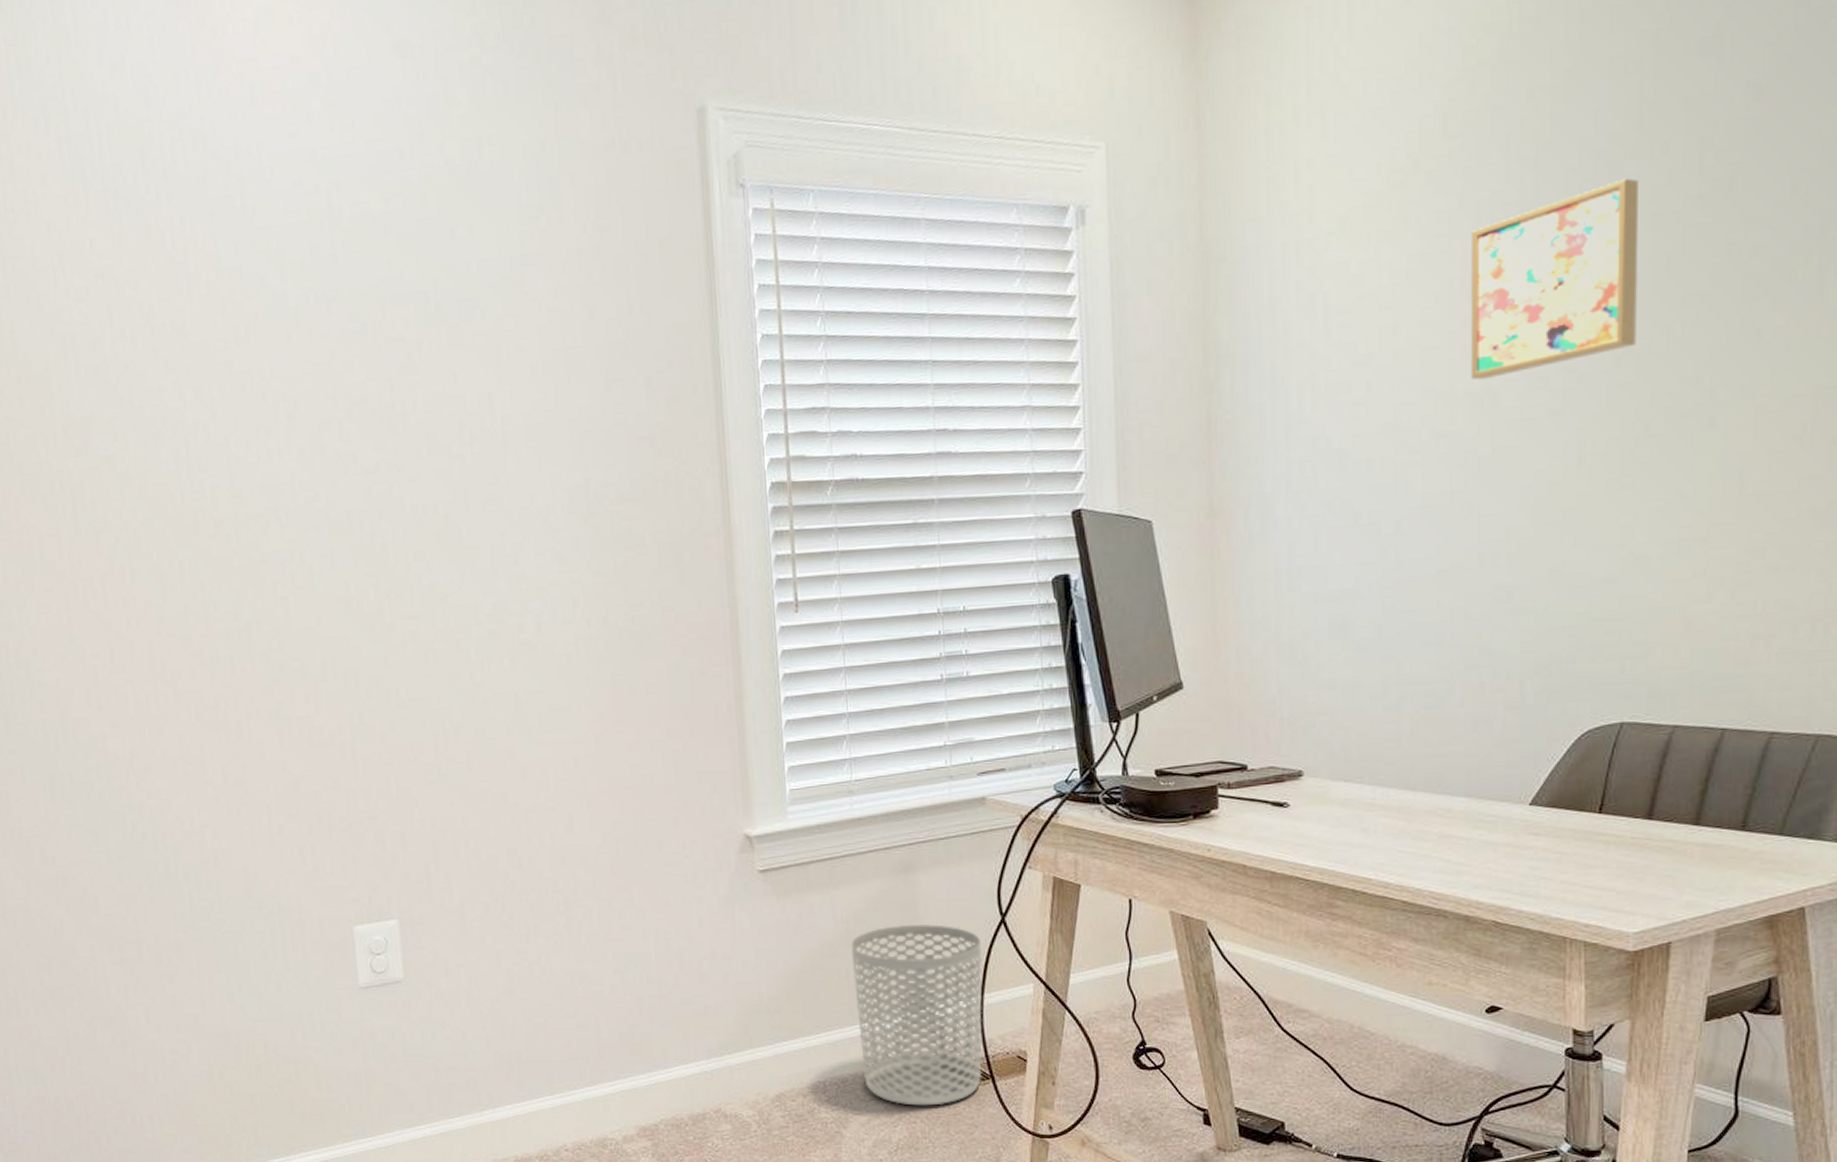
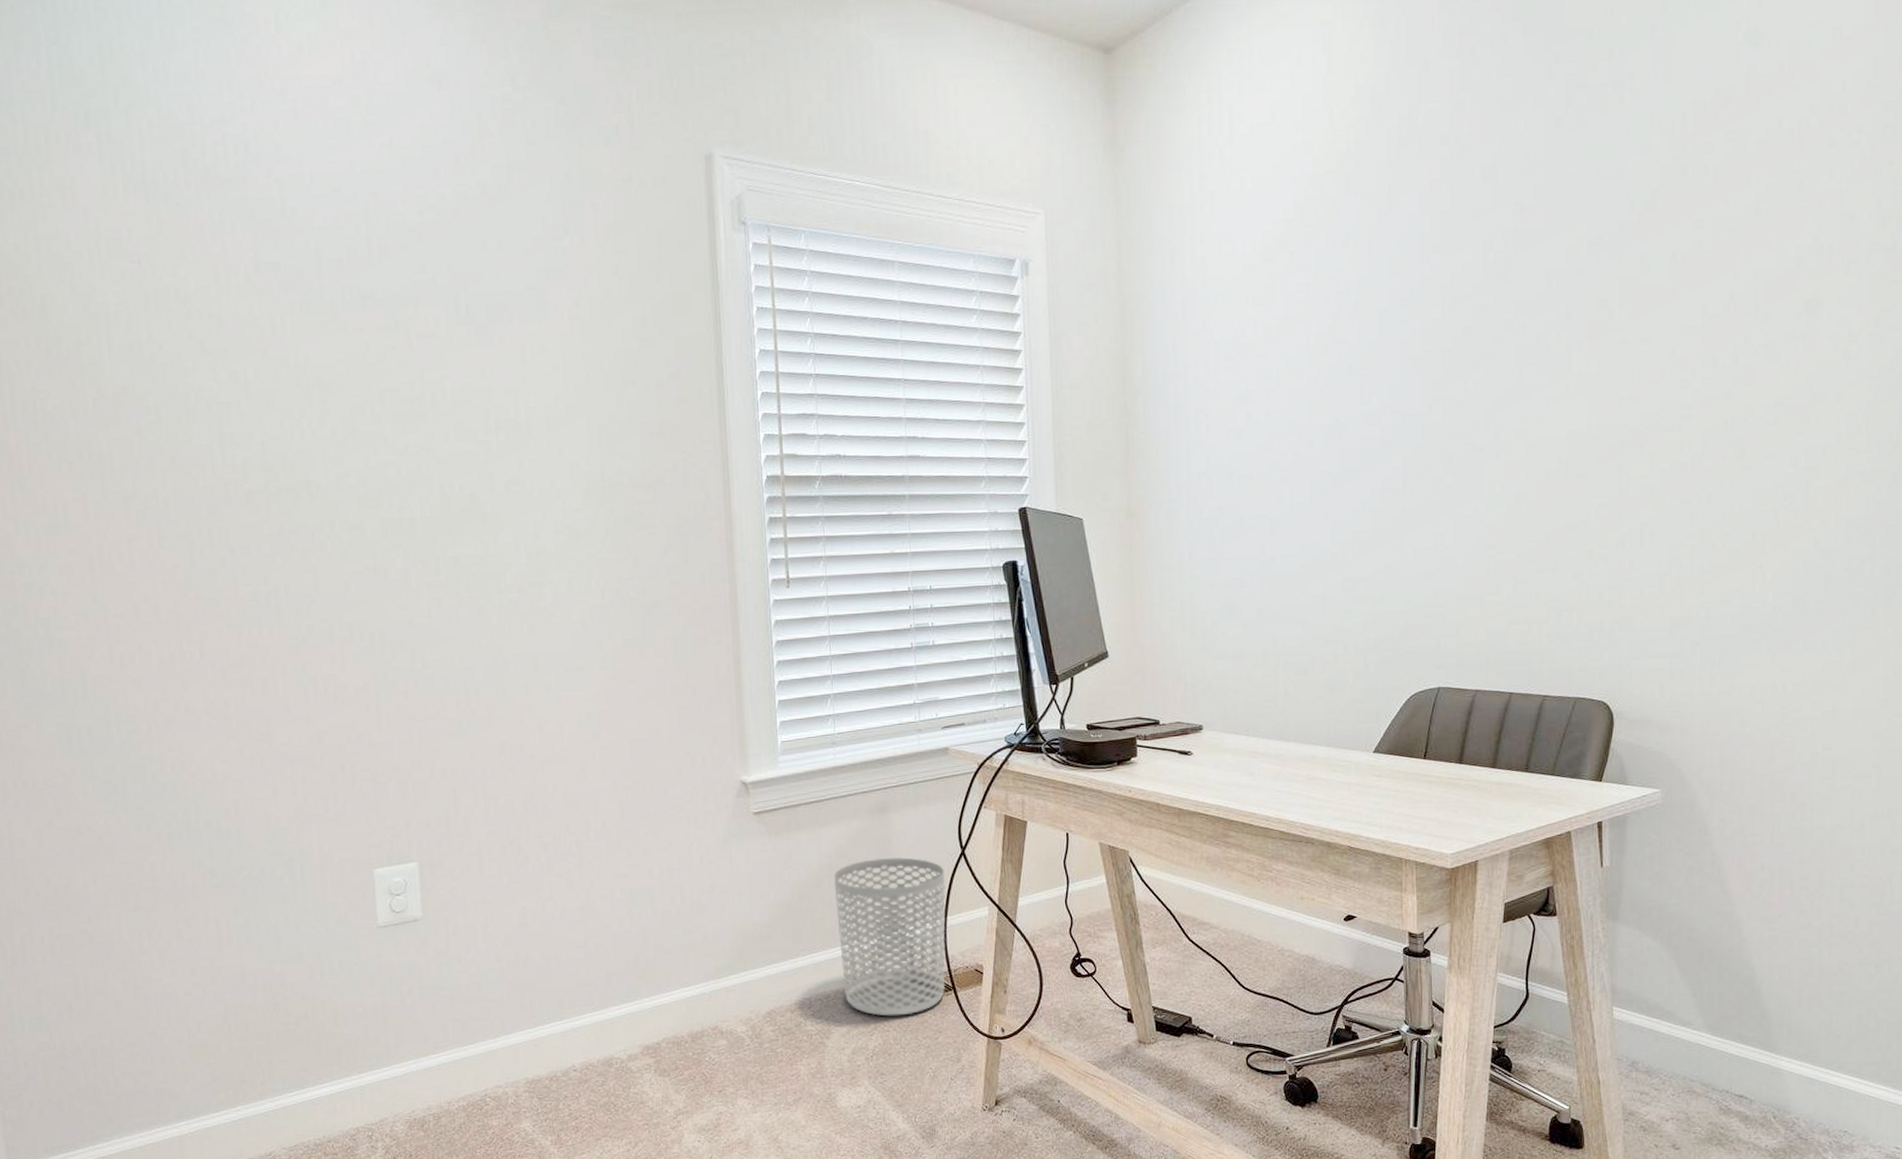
wall art: present [1470,178,1638,380] -> none [1323,267,1443,417]

